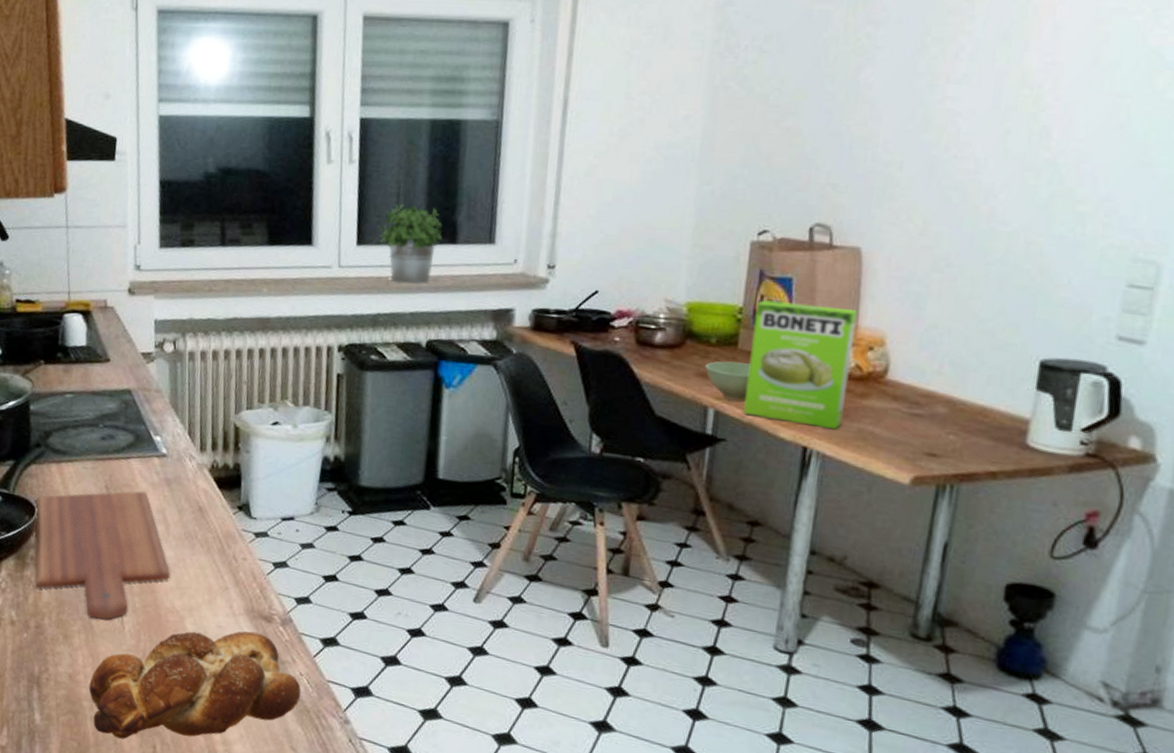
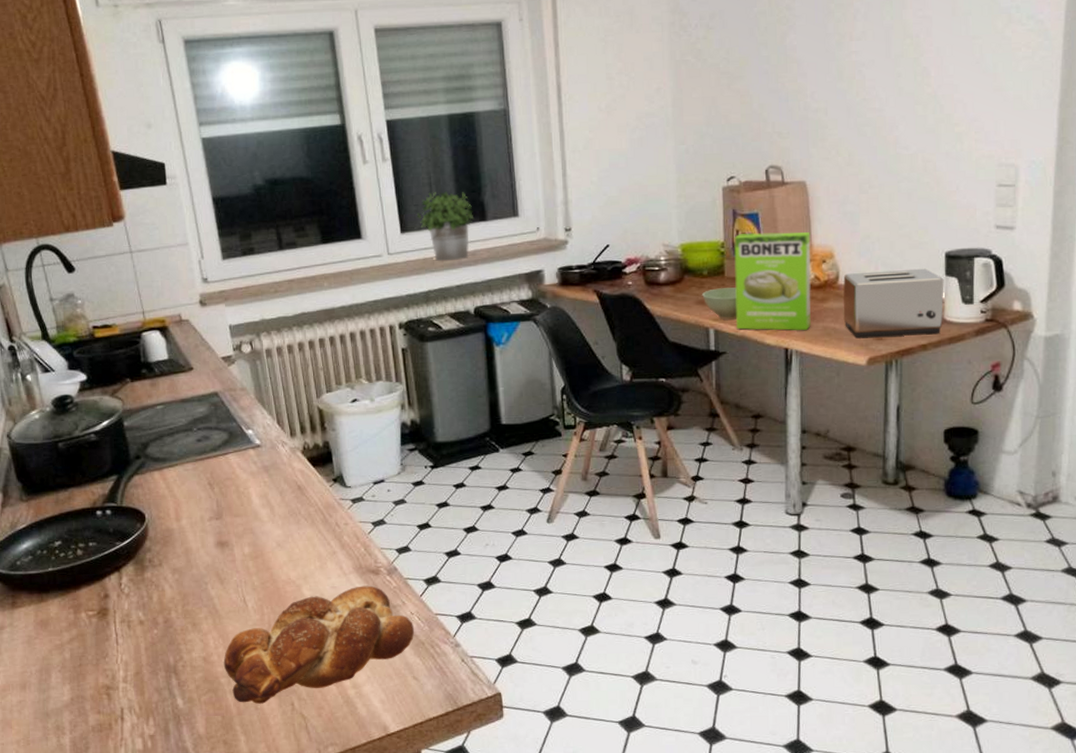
cutting board: present [34,491,171,620] -> none [144,481,282,603]
toaster: none [886,368,1034,462] -> present [843,268,944,339]

